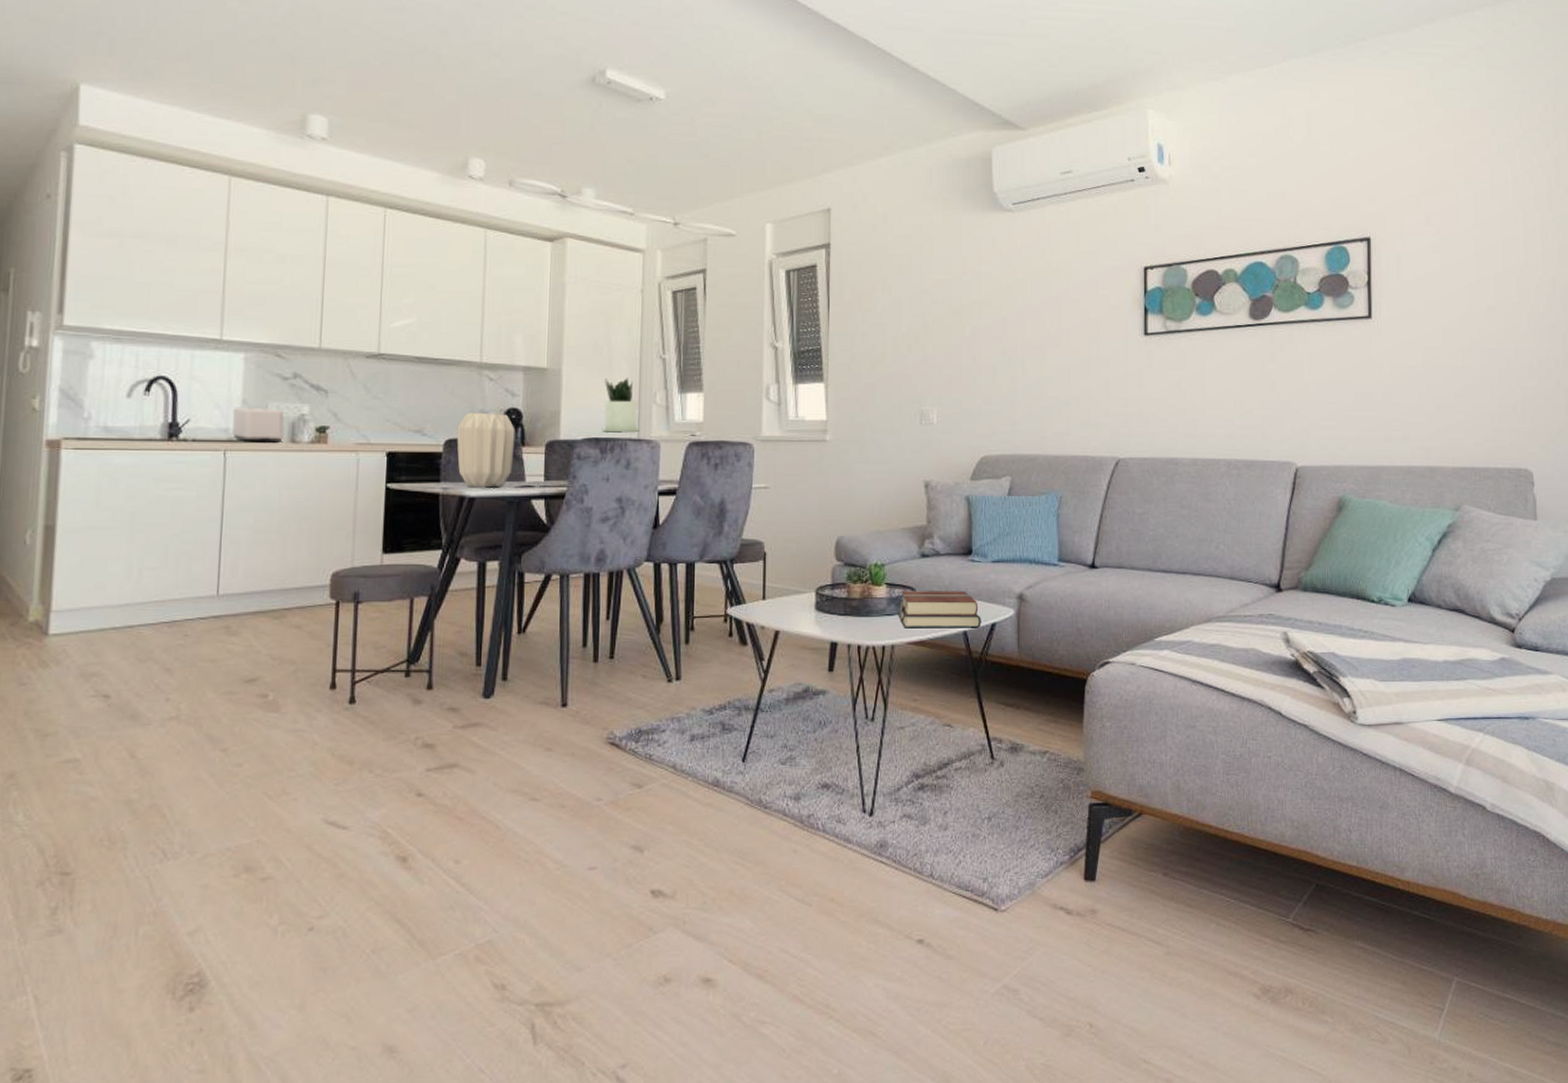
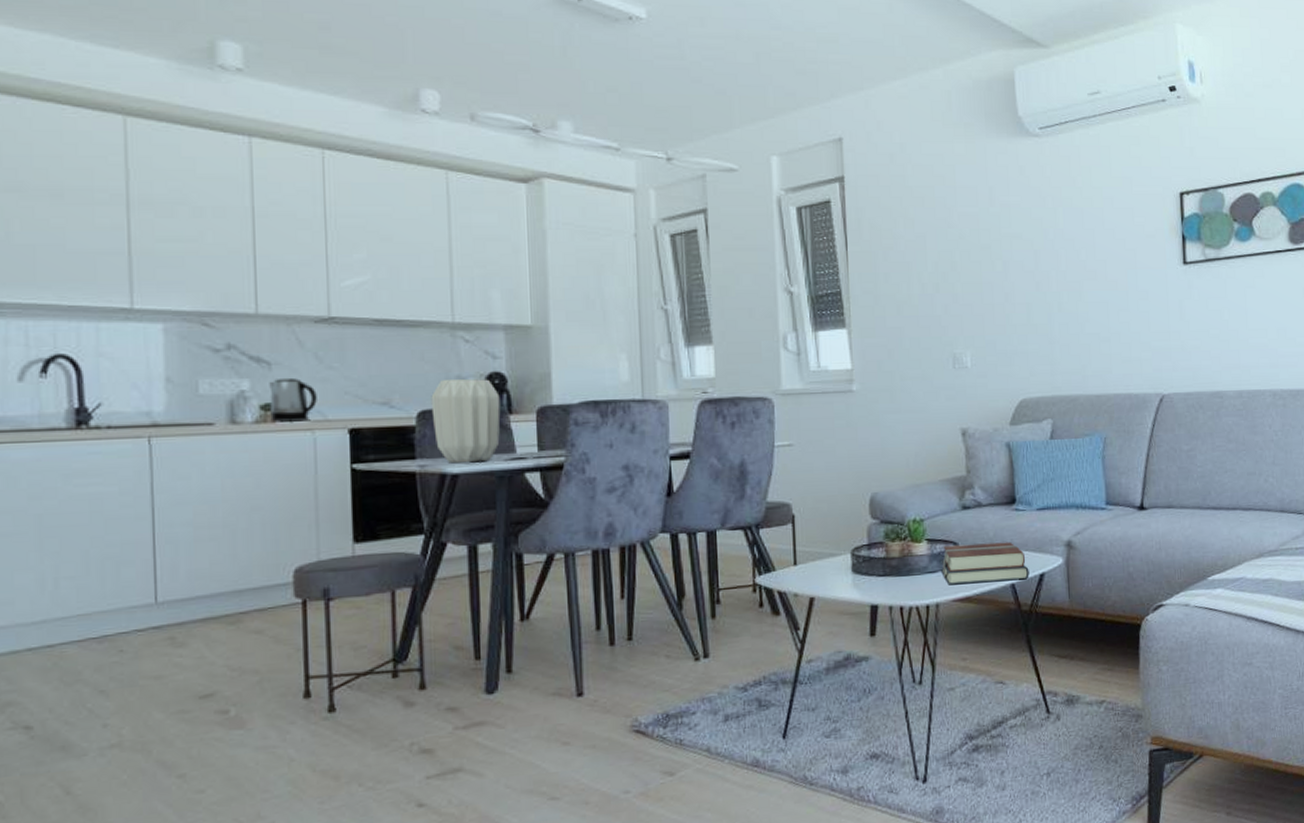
toaster: present [232,407,284,443] -> none [154,385,220,426]
kettle: none [323,404,363,444] -> present [269,377,317,422]
planter: present [601,378,641,433] -> none [599,333,645,394]

